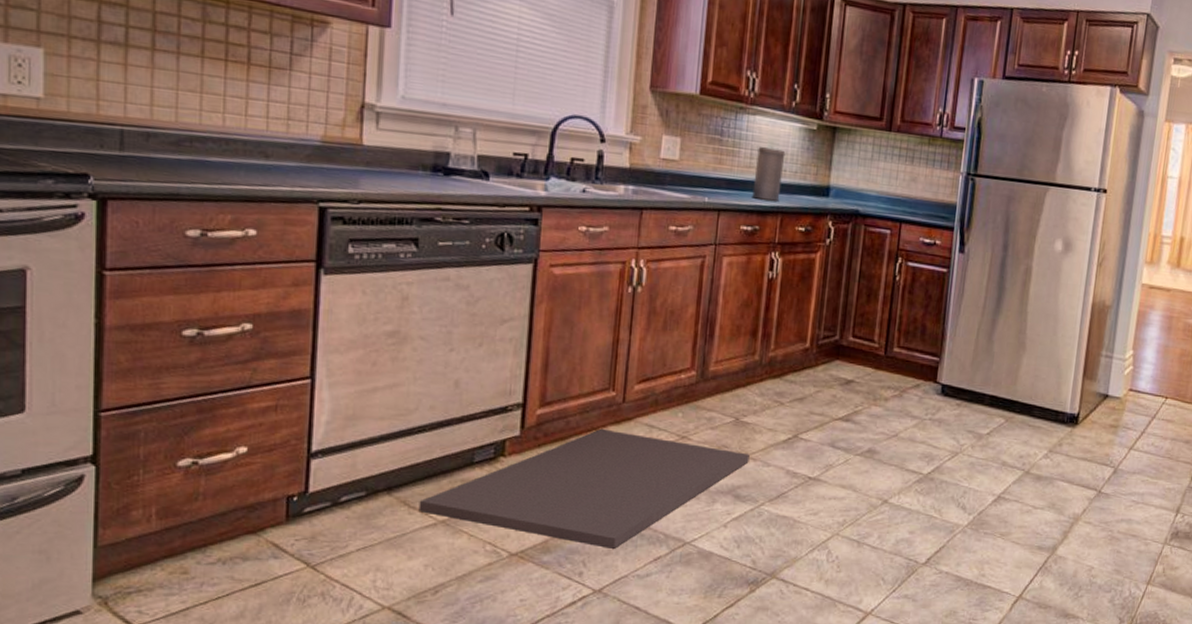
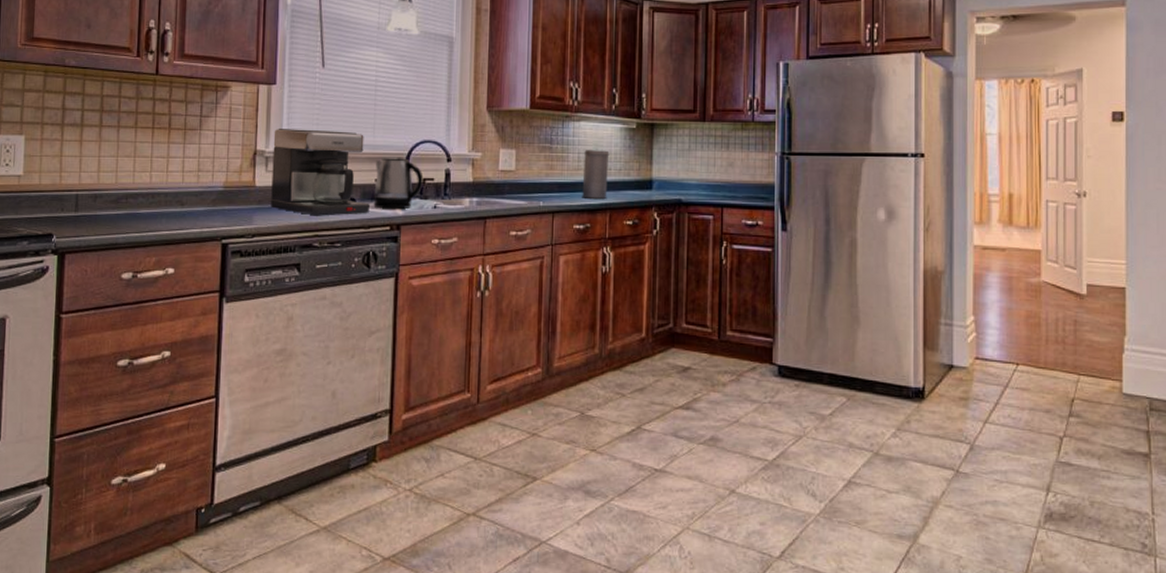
coffee maker: none [382,79,506,190] -> present [271,127,370,216]
door mat: present [418,428,750,549] -> none [304,430,596,550]
kettle: none [510,128,572,190] -> present [373,156,424,210]

